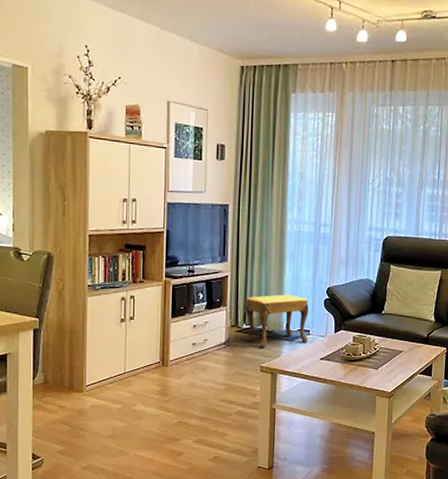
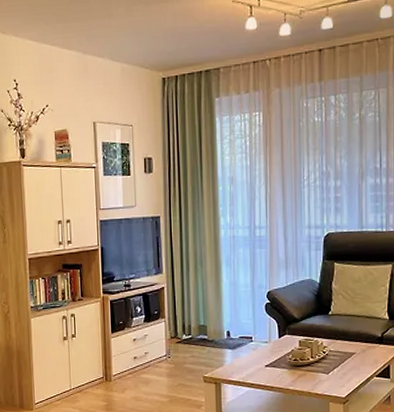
footstool: present [245,294,309,347] -> none [183,301,250,357]

